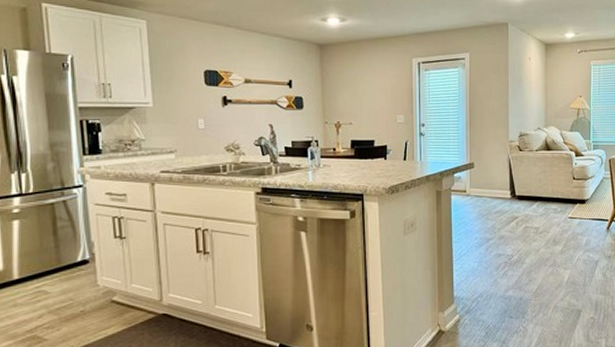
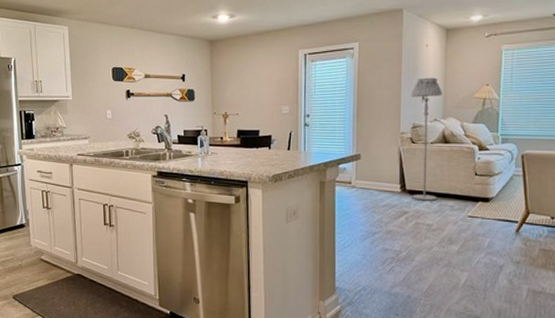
floor lamp: none [517,88,544,205] -> present [410,77,442,201]

